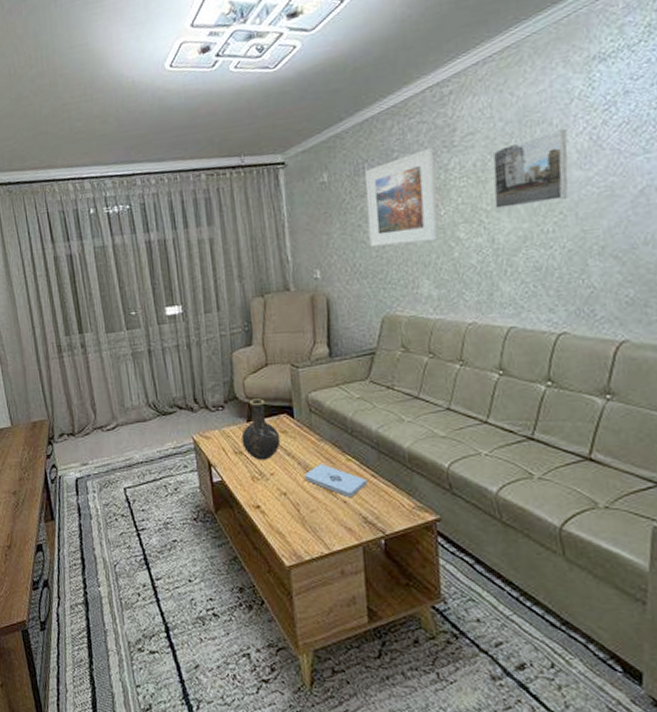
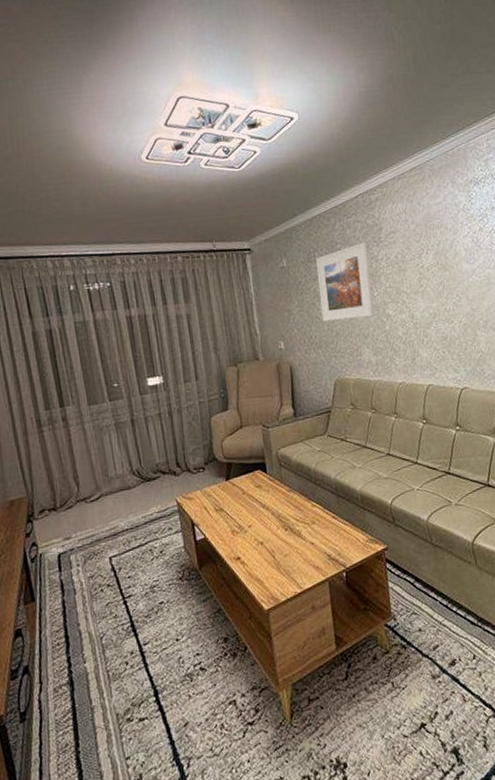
vase: present [241,398,281,461] -> none [221,458,256,515]
notepad: present [304,464,367,497] -> none [277,512,330,539]
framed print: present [492,129,568,210] -> none [408,233,461,293]

